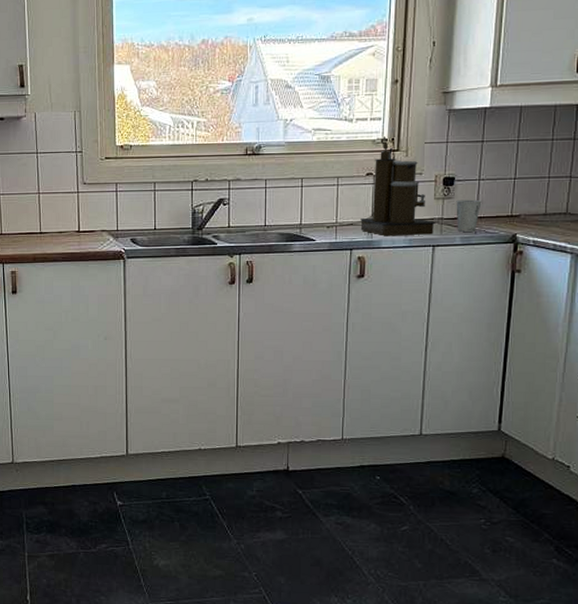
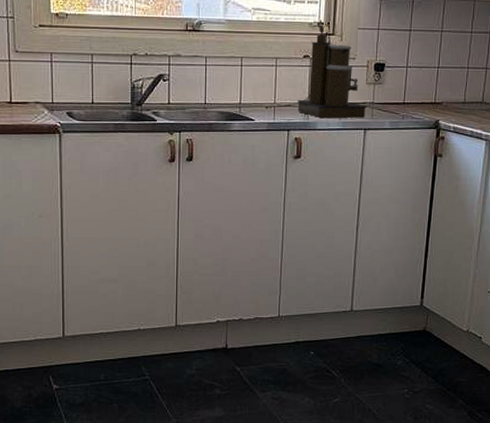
dixie cup: present [456,199,482,232] -> none [386,85,409,117]

